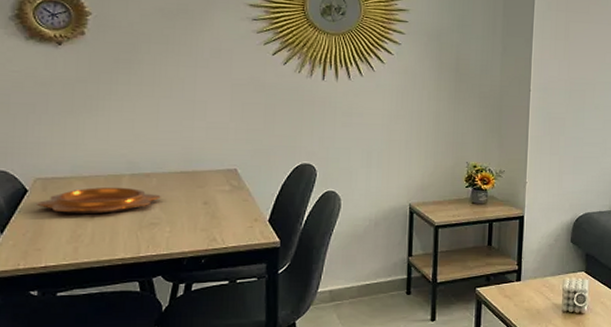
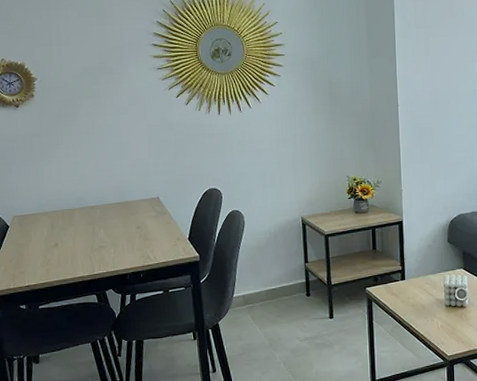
decorative bowl: present [37,187,161,215] -> none [17,218,105,243]

